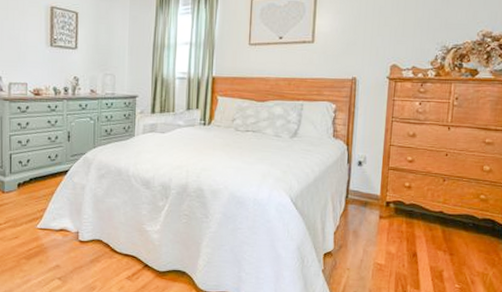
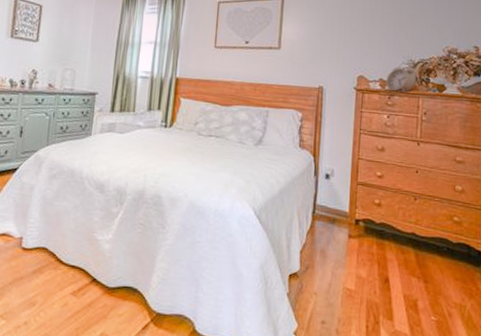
alarm clock: none [419,49,450,80] -> present [386,62,417,94]

